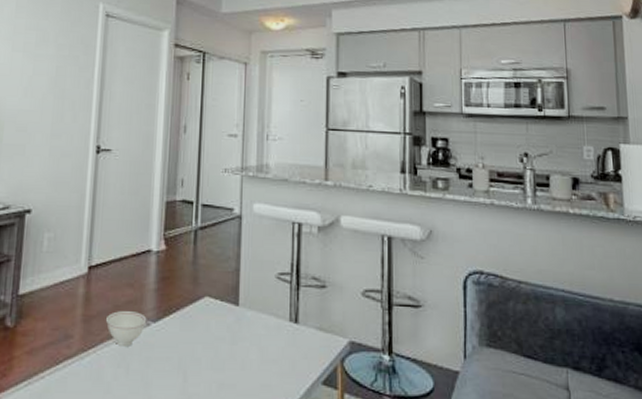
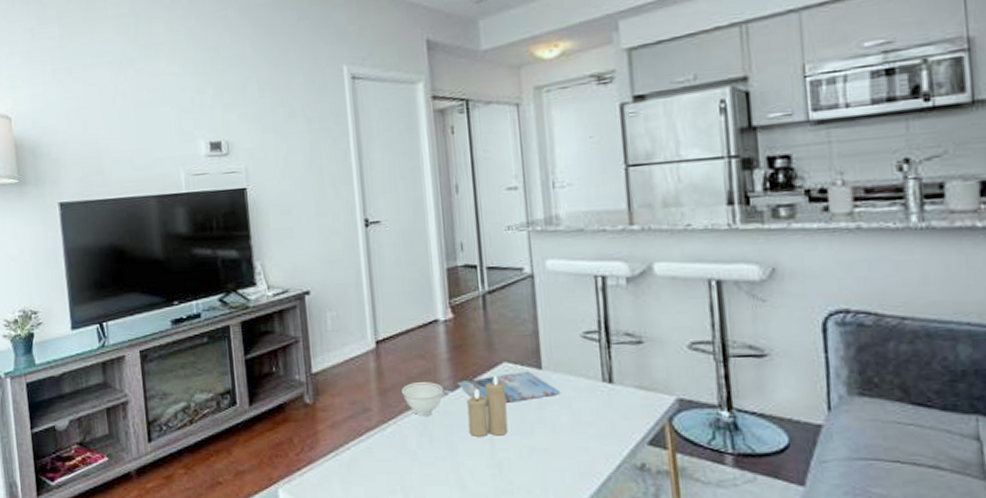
magazine: none [161,306,253,338] -> present [457,370,561,405]
candle: none [164,309,205,370] -> present [467,375,508,436]

